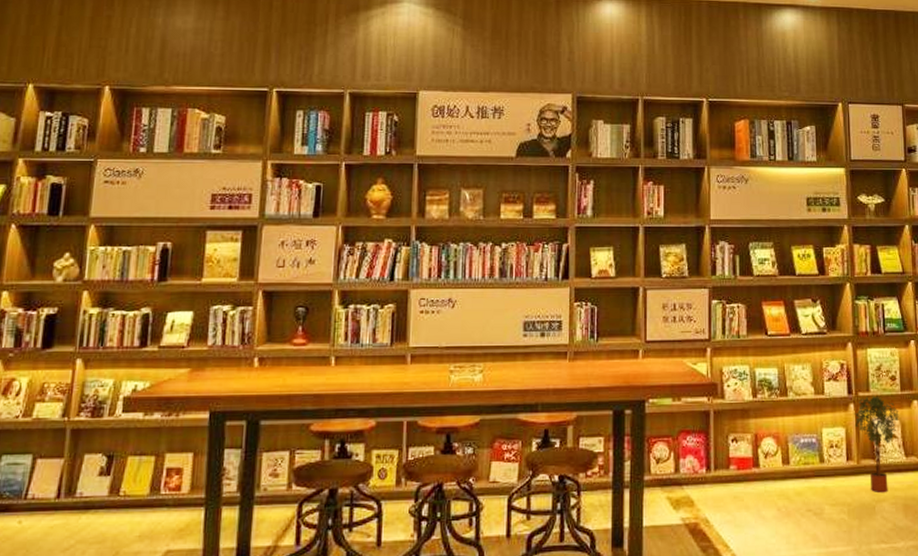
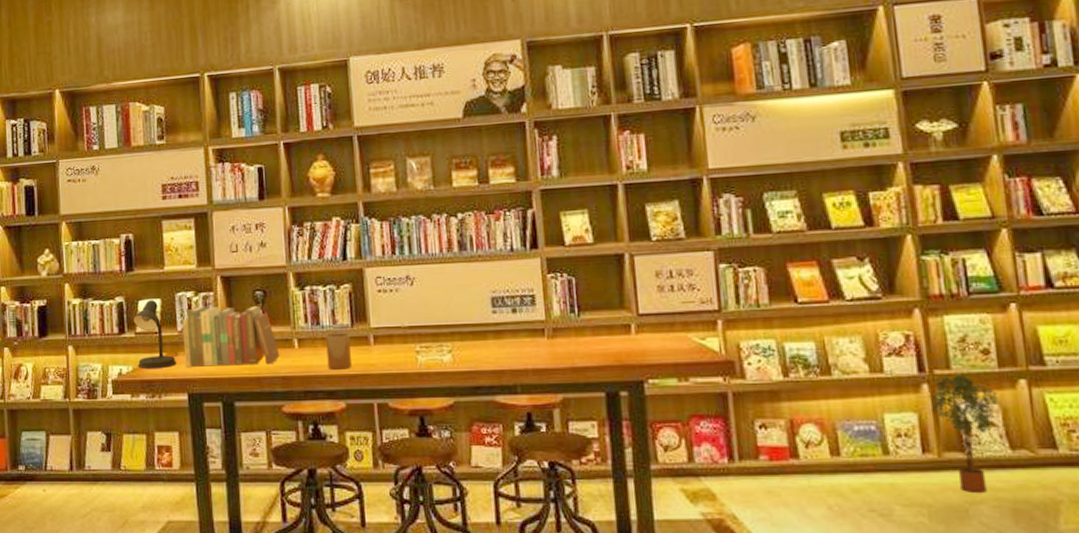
desk lamp: none [156,313,204,386] -> present [133,300,178,370]
books: none [210,320,315,384] -> present [182,305,280,367]
mug: none [362,351,389,388] -> present [325,332,353,370]

